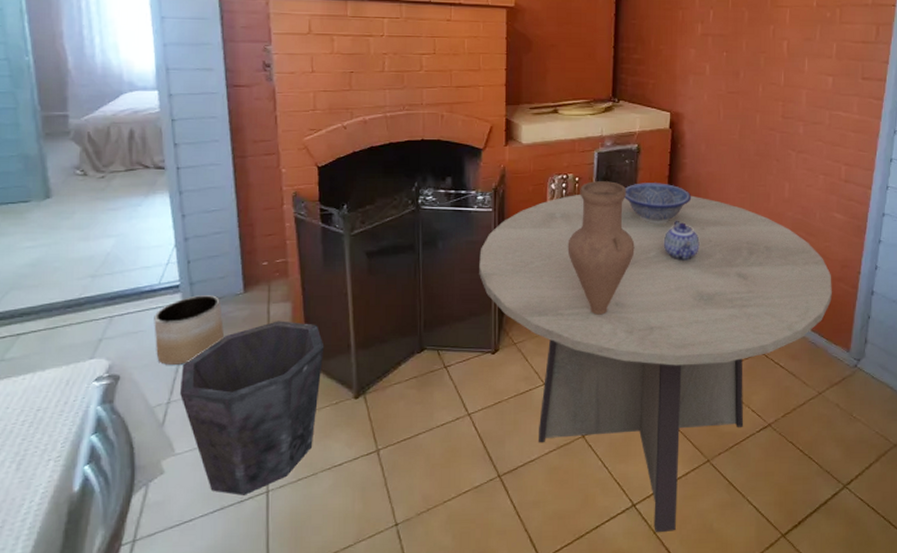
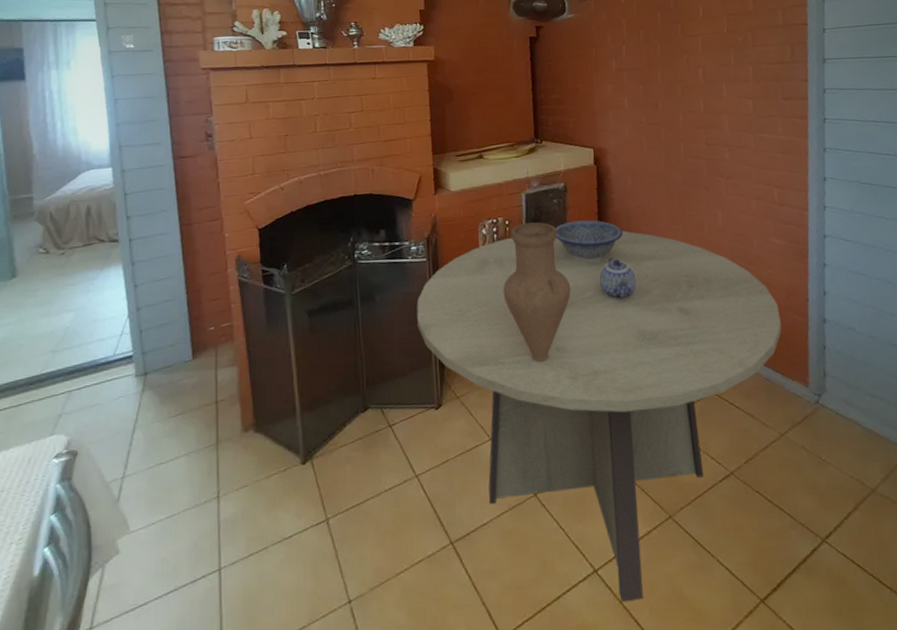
planter: present [154,295,224,365] -> none [109,364,174,438]
waste bin: present [180,321,325,495] -> none [134,386,271,575]

